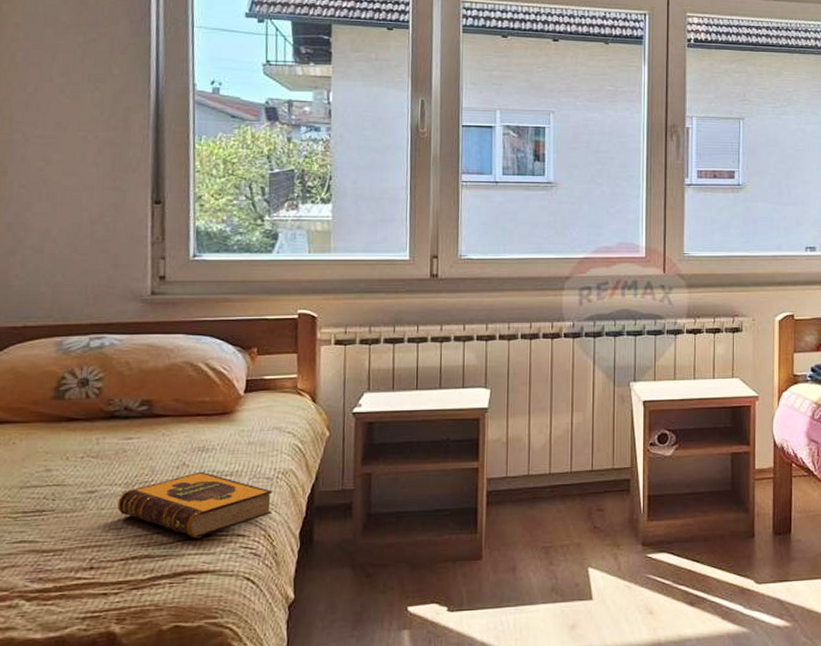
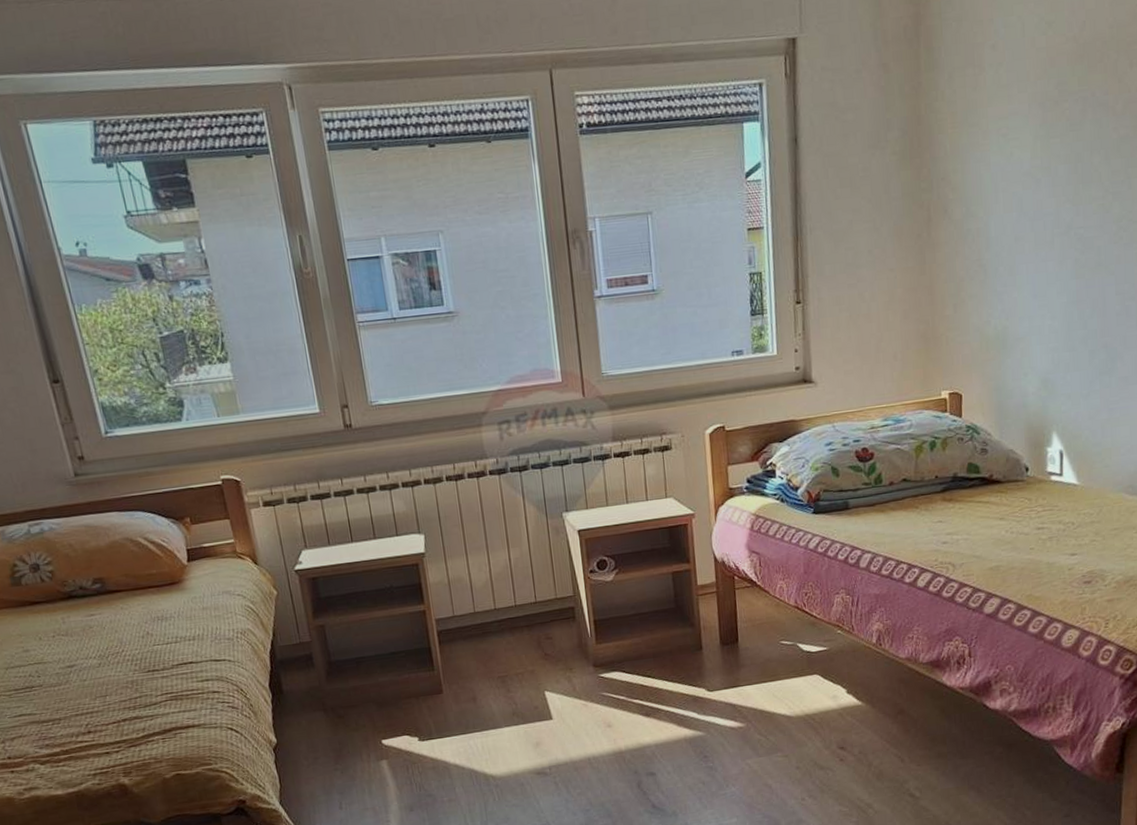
hardback book: present [117,471,273,539] -> none [96,638,239,699]

